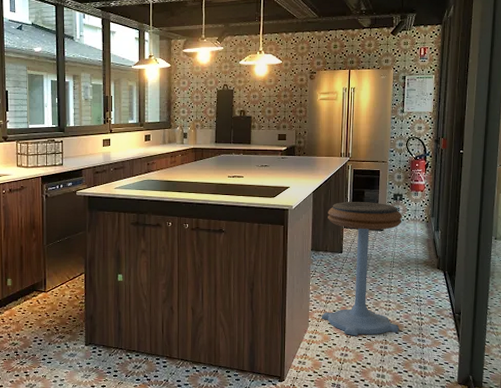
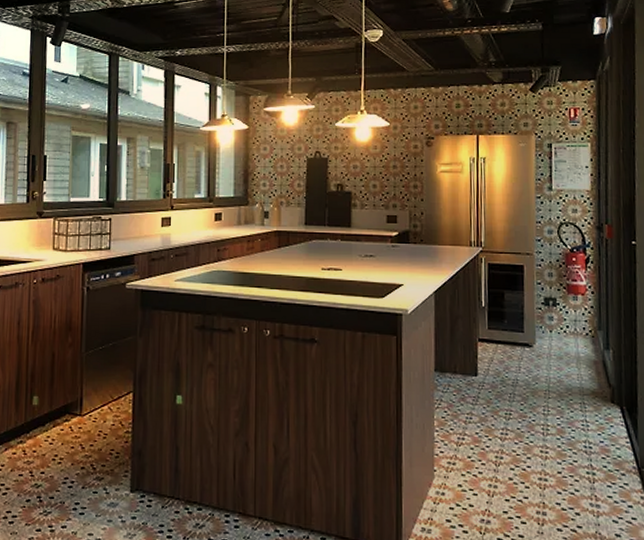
bar stool: present [321,202,402,336] -> none [451,306,563,495]

